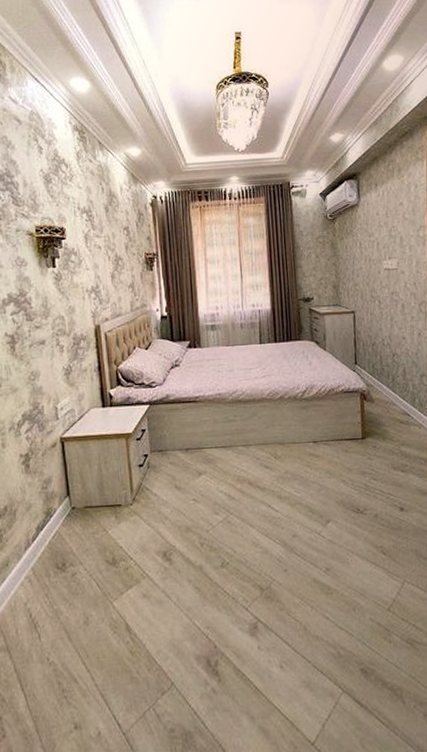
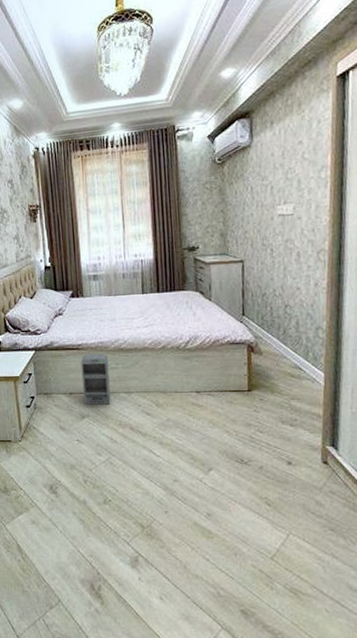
speaker: none [198,405,229,461] -> present [81,353,111,405]

